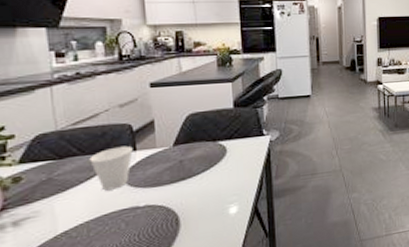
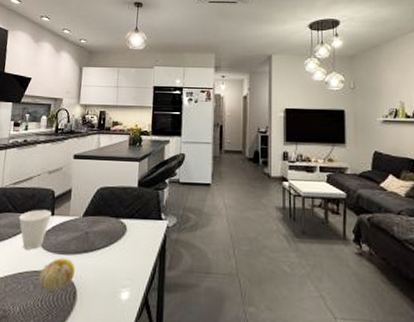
fruit: none [130,189,173,225] -> present [38,258,75,292]

